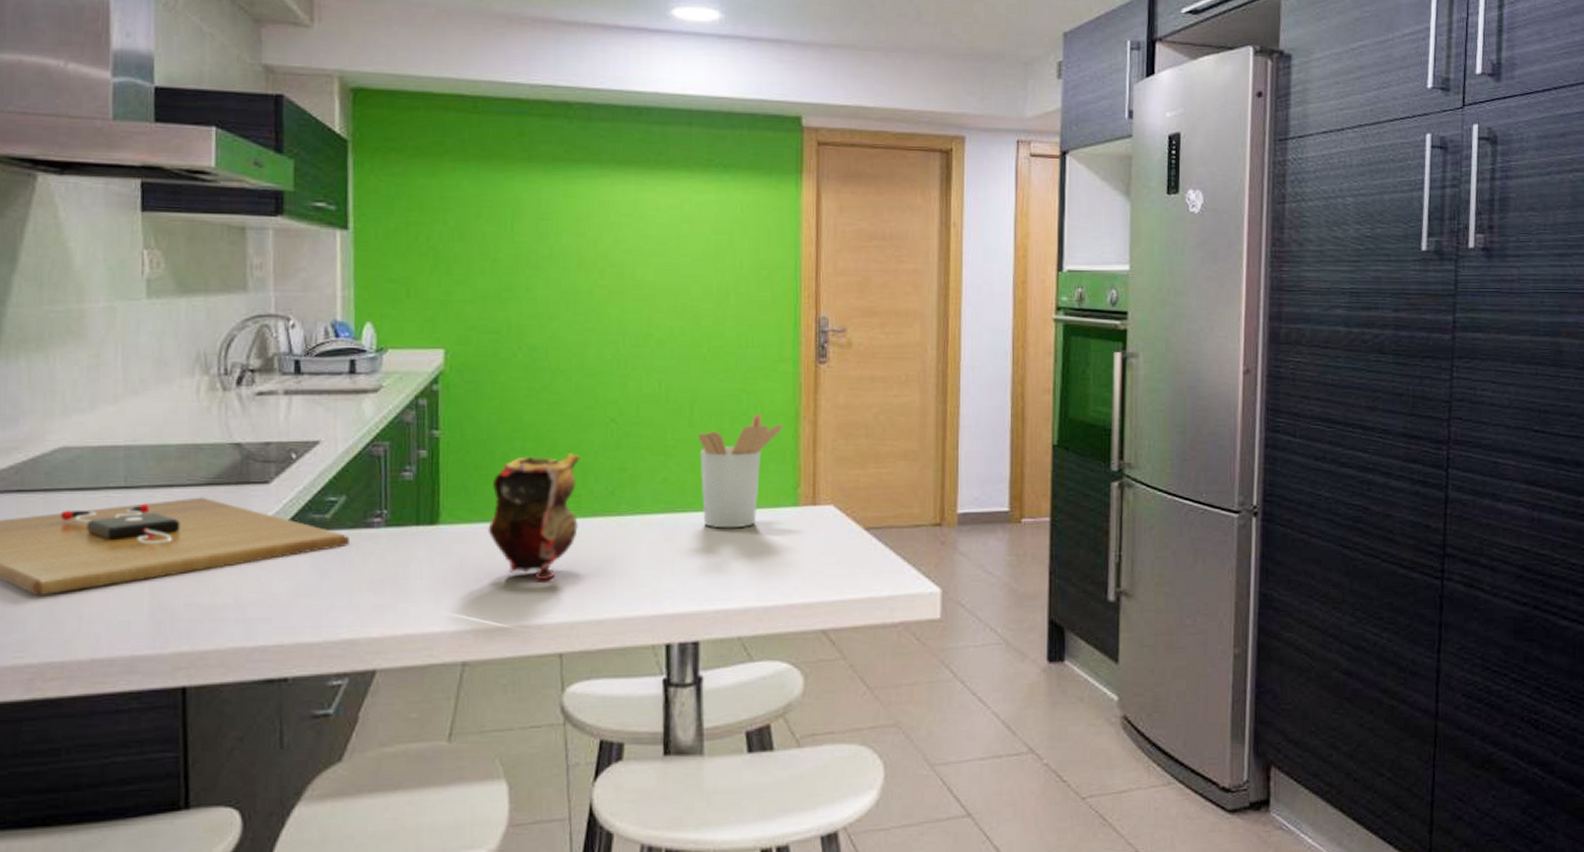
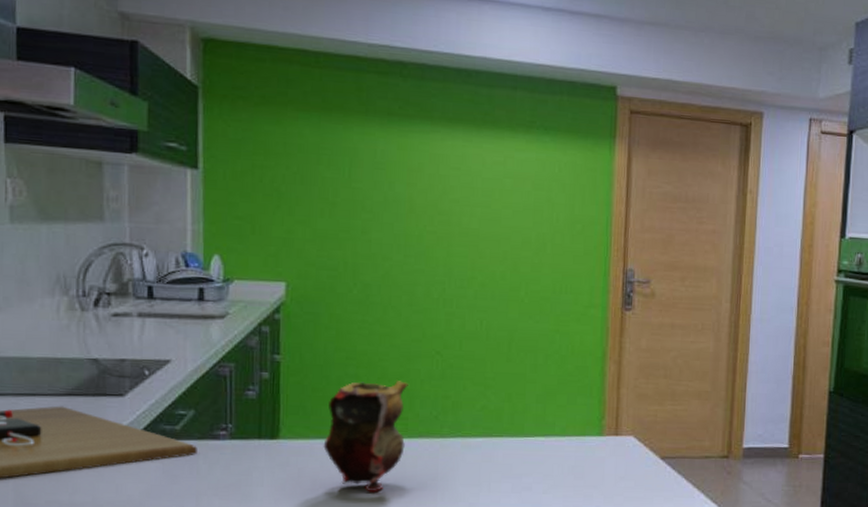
utensil holder: present [698,414,783,529] -> none [515,352,591,453]

